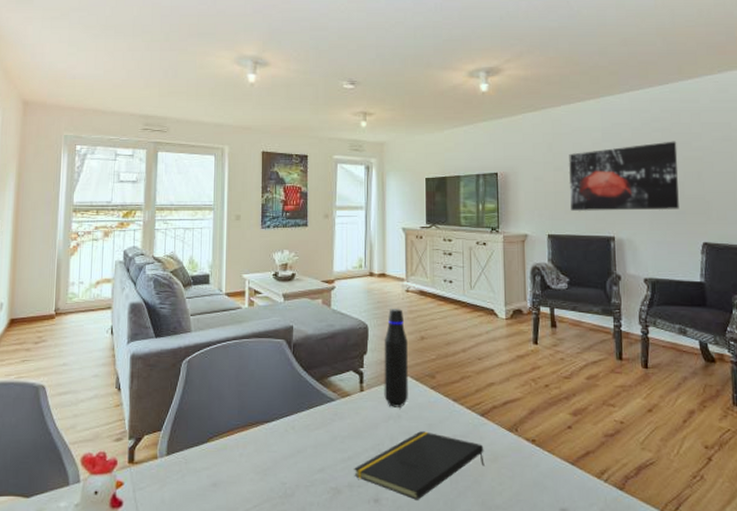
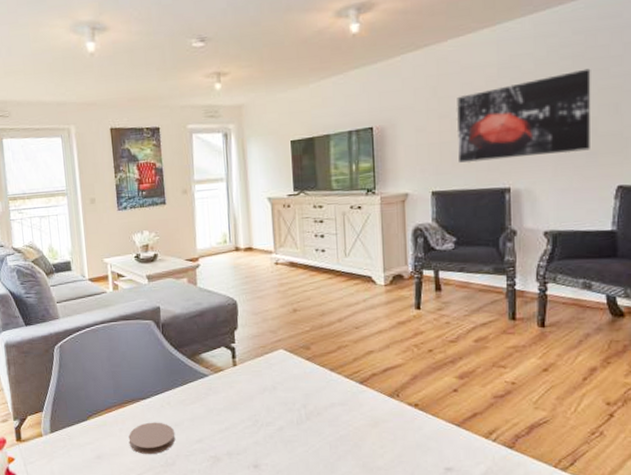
coaster: none [248,447,297,484] -> present [128,422,176,455]
notepad: present [354,431,485,500] -> none [232,401,365,465]
water bottle: present [384,309,408,407] -> none [254,282,283,380]

